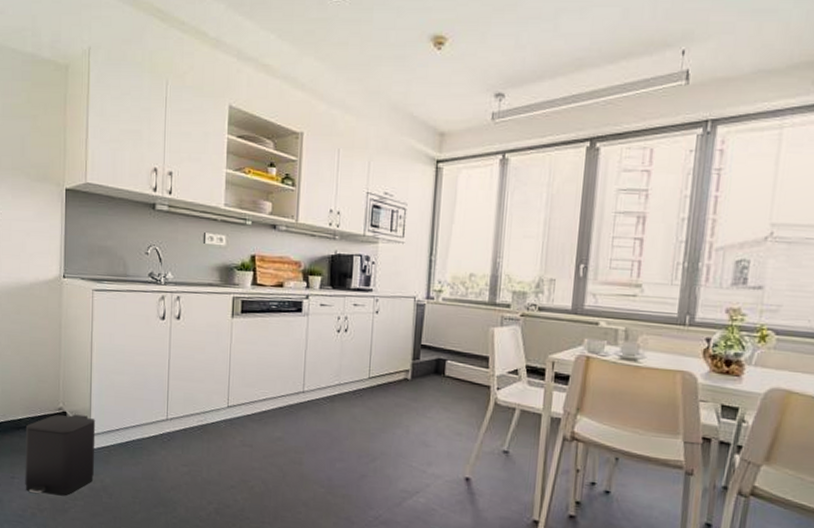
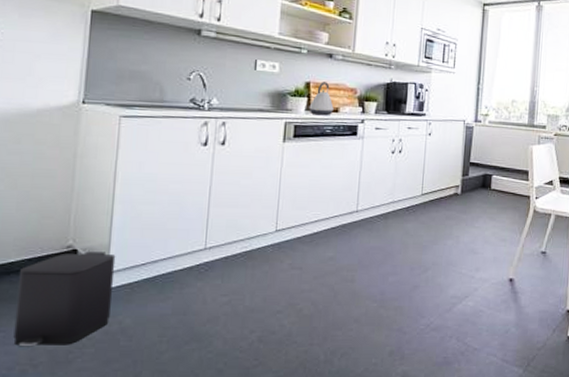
kettle: none [255,255,279,291] -> present [309,82,334,116]

